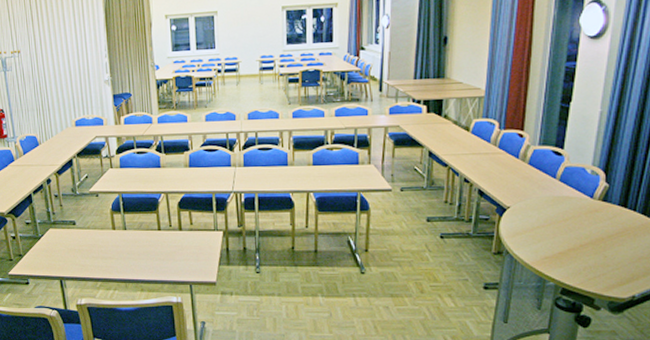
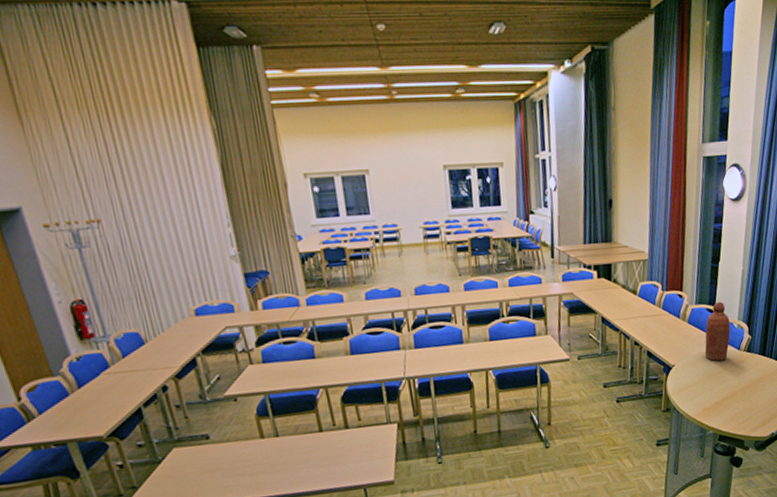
bottle: none [547,144,582,208] -> present [704,301,730,361]

